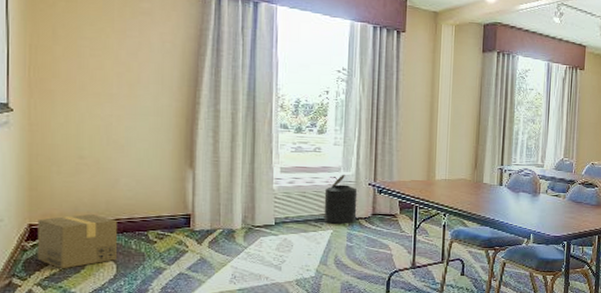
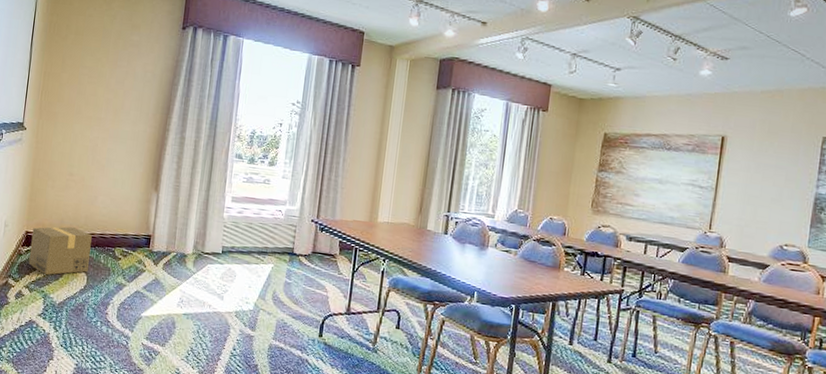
trash can: present [323,175,358,224] -> none [266,209,301,260]

